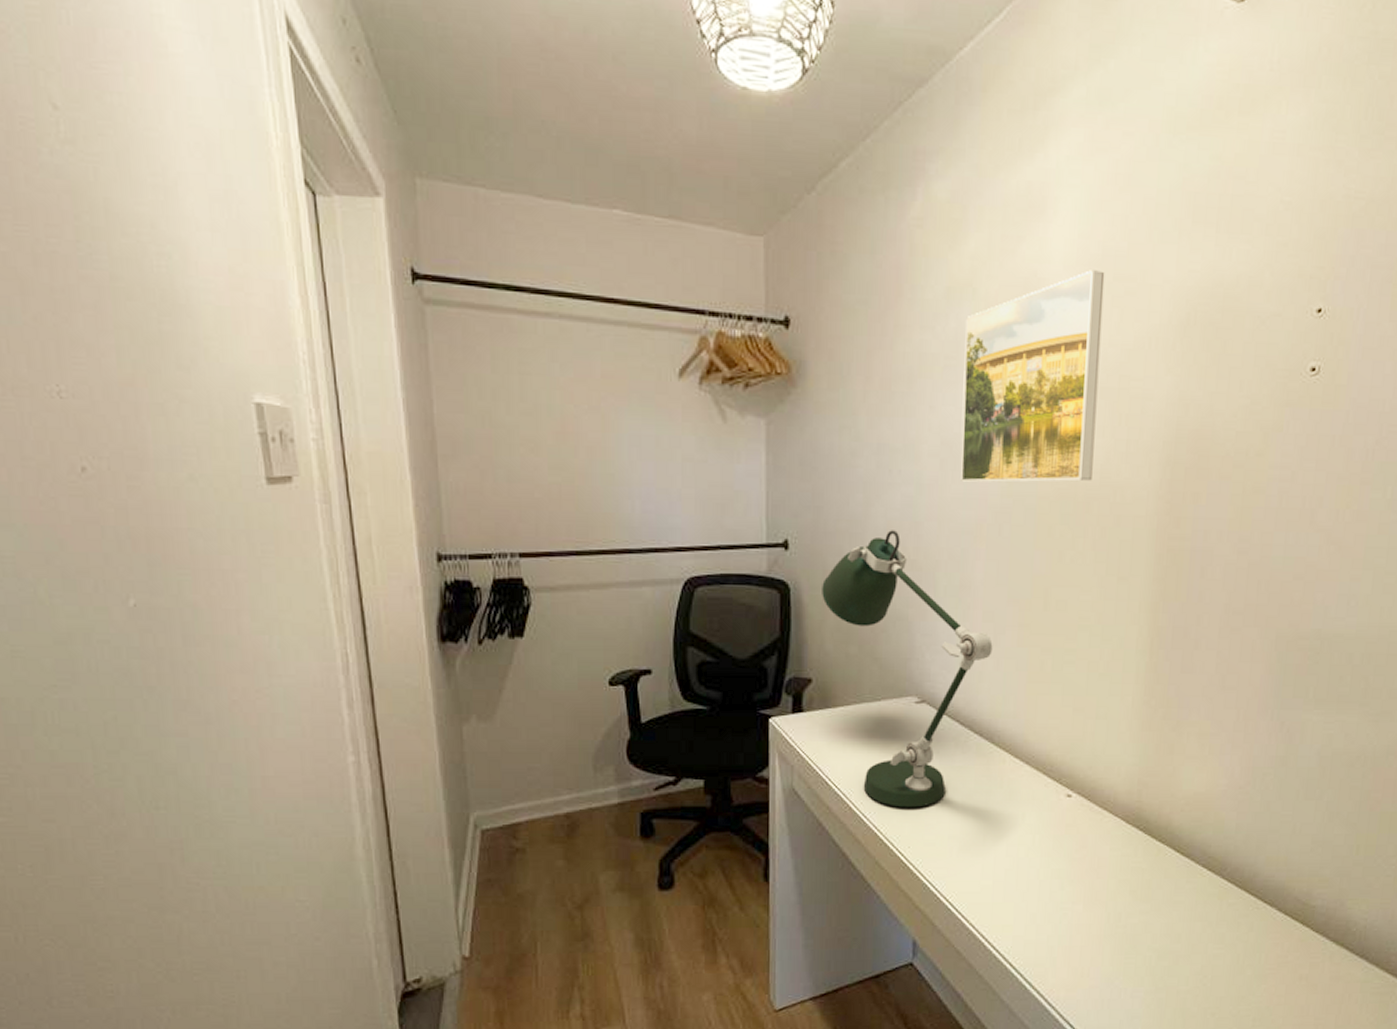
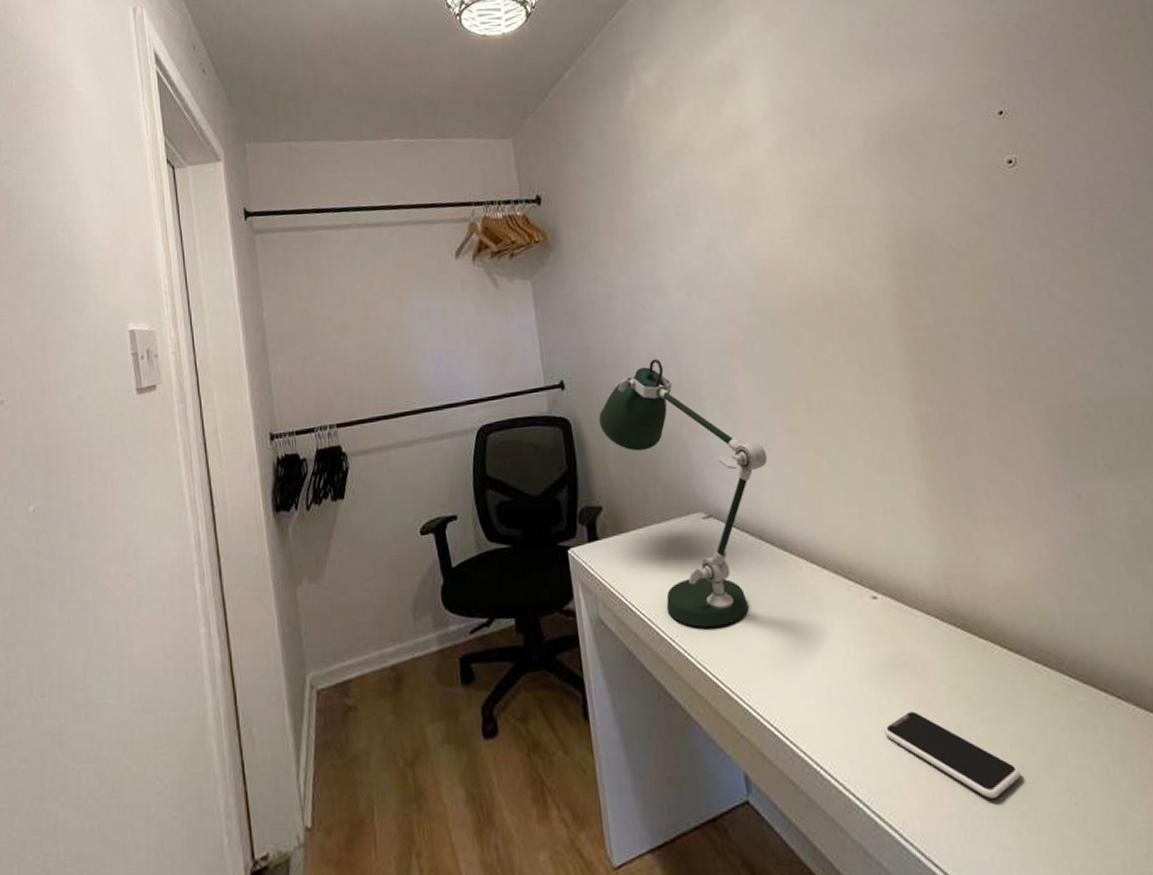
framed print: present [961,270,1105,483] -> none [688,115,828,307]
smartphone: none [1051,899,1163,976] -> present [884,711,1021,798]

